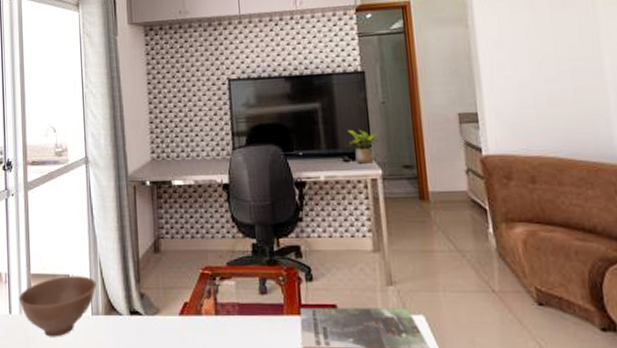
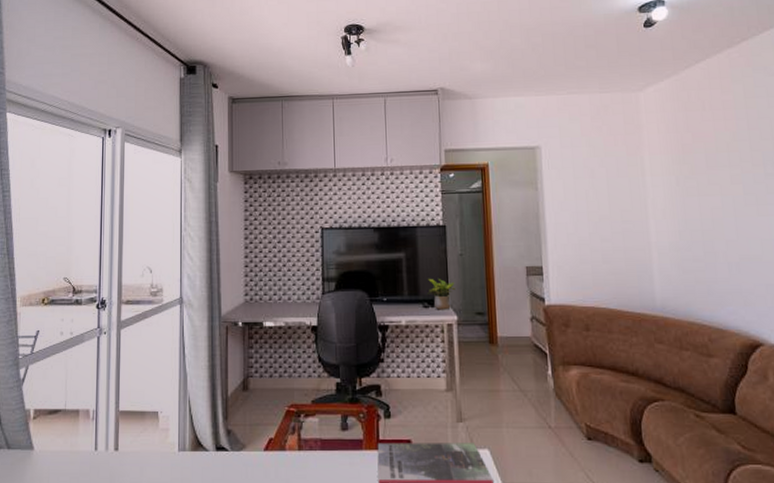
bowl: present [18,276,97,337] -> none [105,413,185,473]

